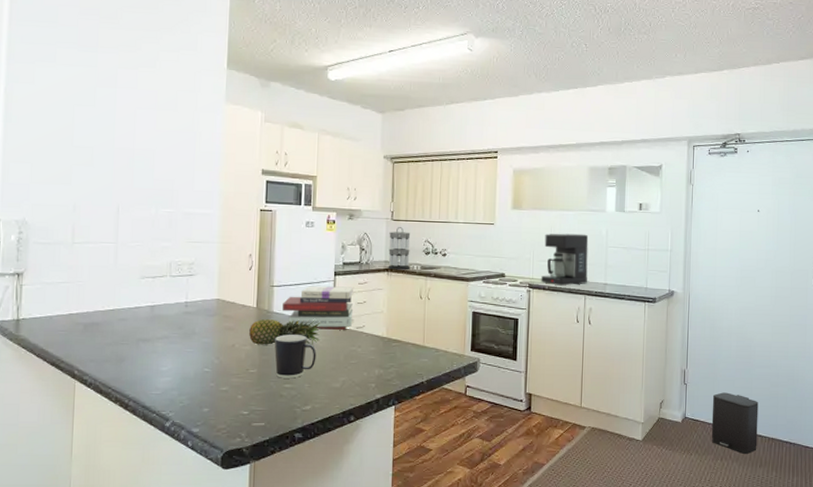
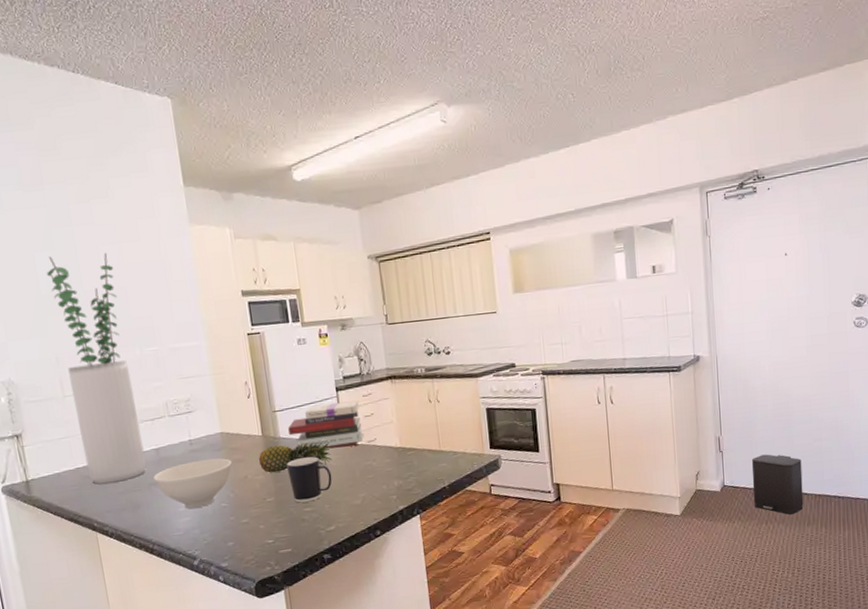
vase: none [79,112,147,333] -> present [47,253,147,485]
bowl: none [143,322,222,369] -> present [153,458,232,509]
spice rack: present [388,227,411,270] -> none [386,330,413,377]
coffee maker: present [541,233,589,286] -> none [553,308,604,368]

